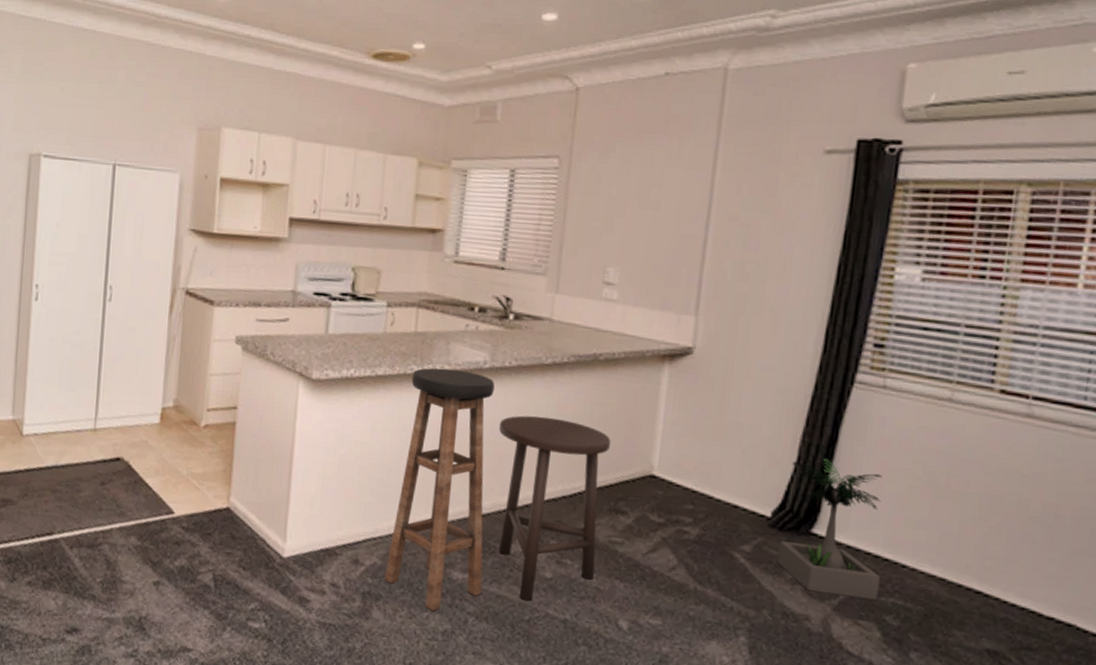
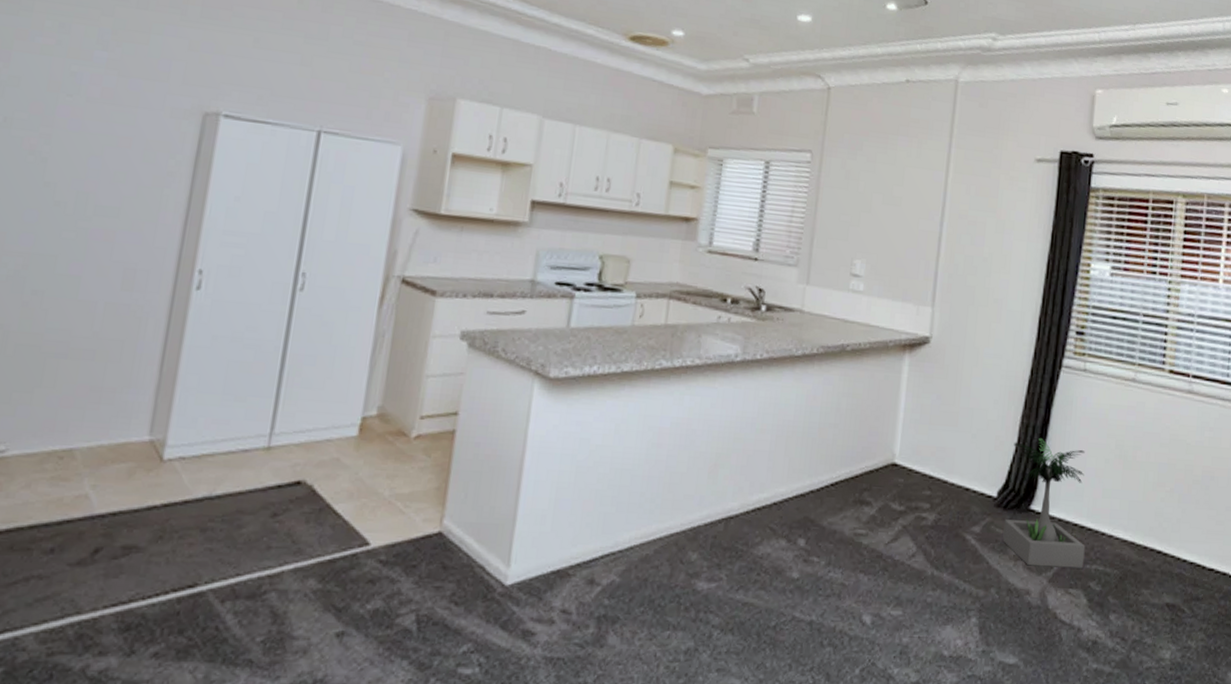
bar stool: present [384,368,495,612] -> none [623,362,746,629]
bar stool: present [498,415,611,602] -> none [747,409,857,606]

